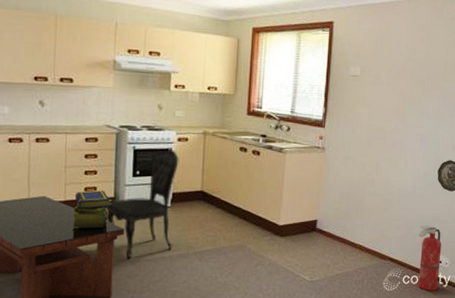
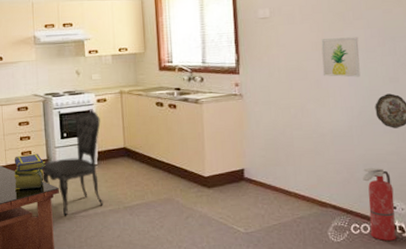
wall art: none [399,103,433,142] -> present [321,37,361,77]

